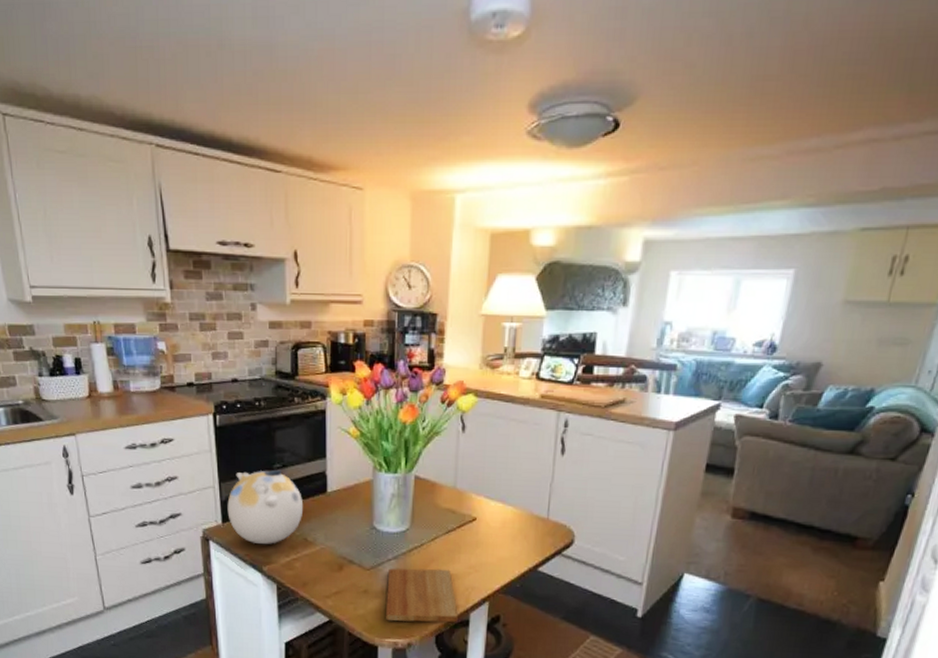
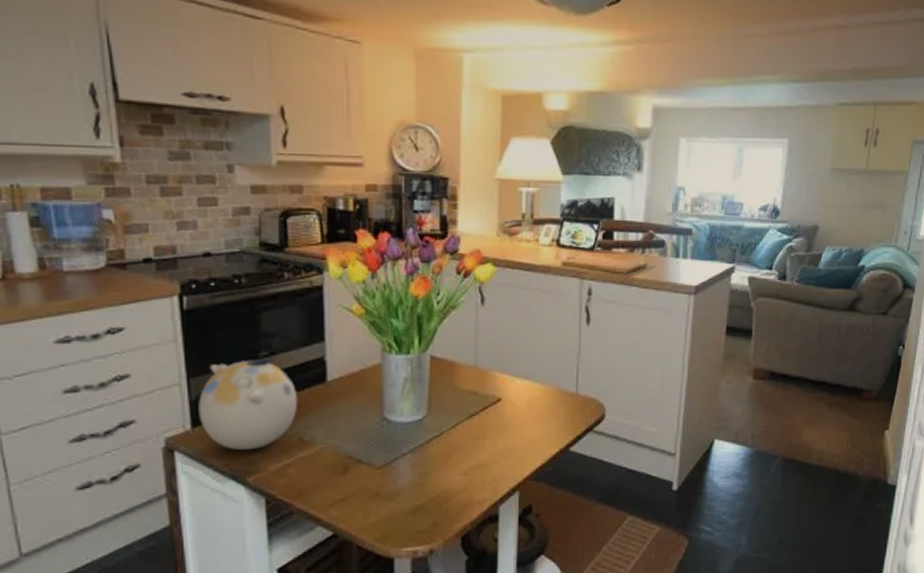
cutting board: present [386,568,458,622] -> none [402,459,486,527]

